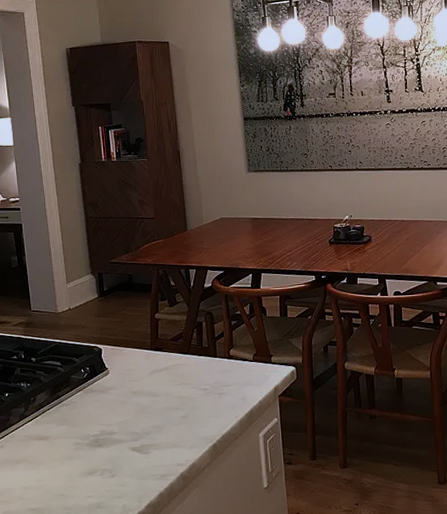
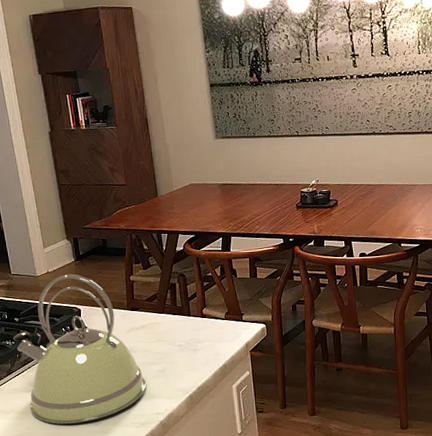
kettle: none [29,310,167,476] -> present [14,274,146,424]

